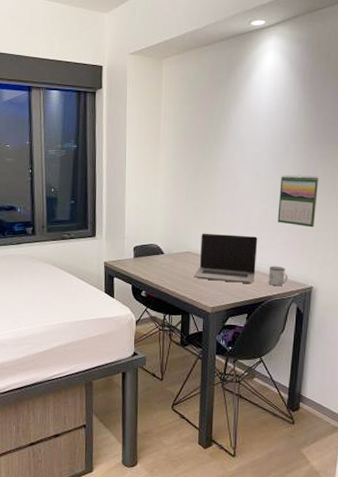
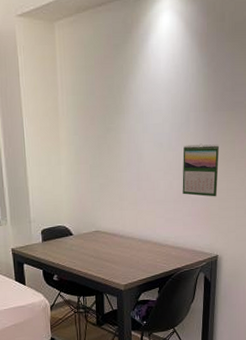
laptop computer: present [194,233,258,283] -> none [105,209,165,258]
mug: present [268,266,288,287] -> none [177,237,194,258]

